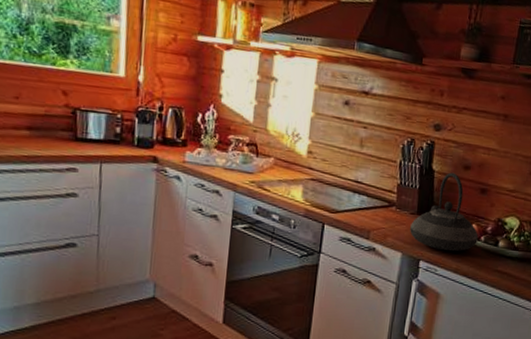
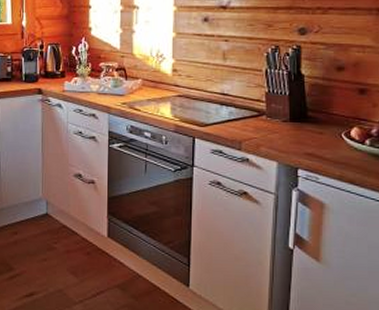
teapot: present [410,172,478,251] -> none [284,75,362,157]

